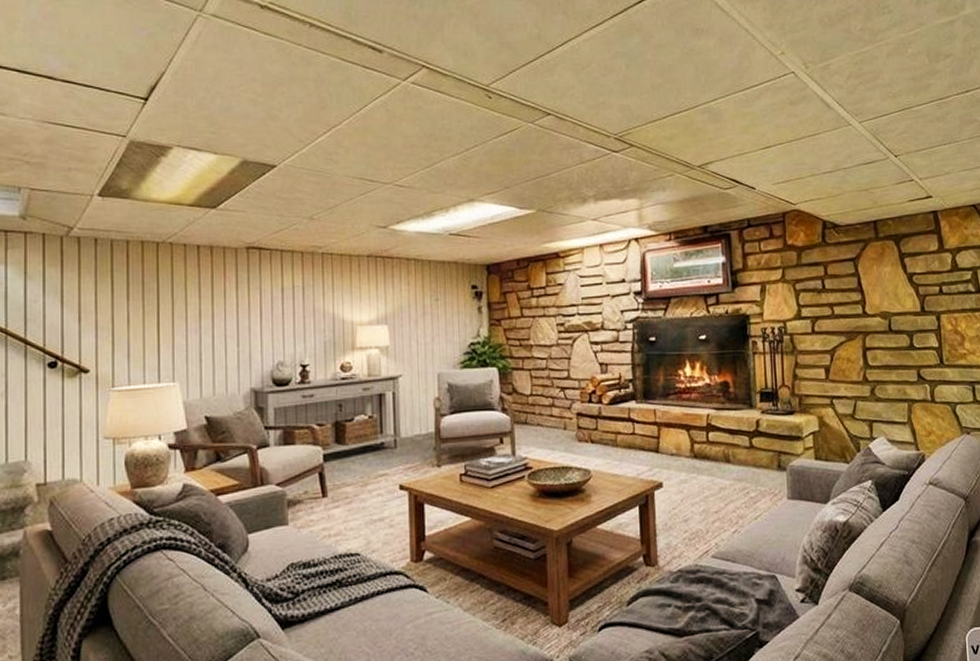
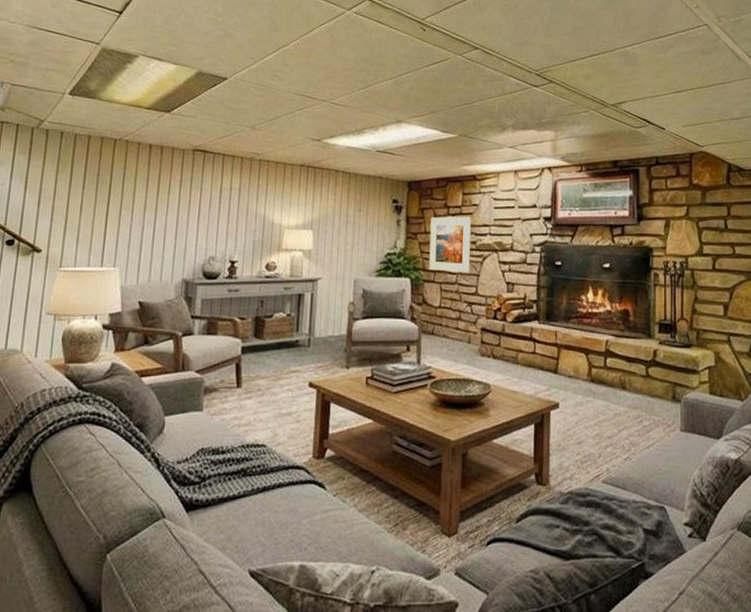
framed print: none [514,297,559,357] -> present [429,216,471,273]

